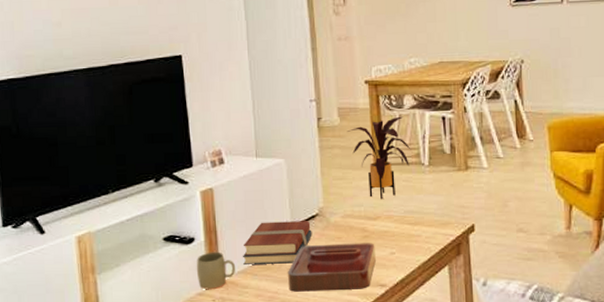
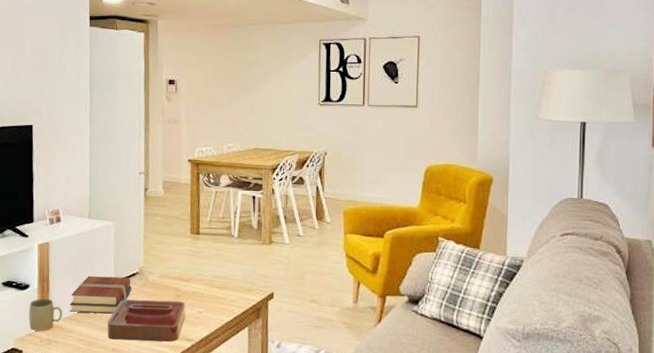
house plant: present [346,116,411,200] -> none [169,193,224,264]

